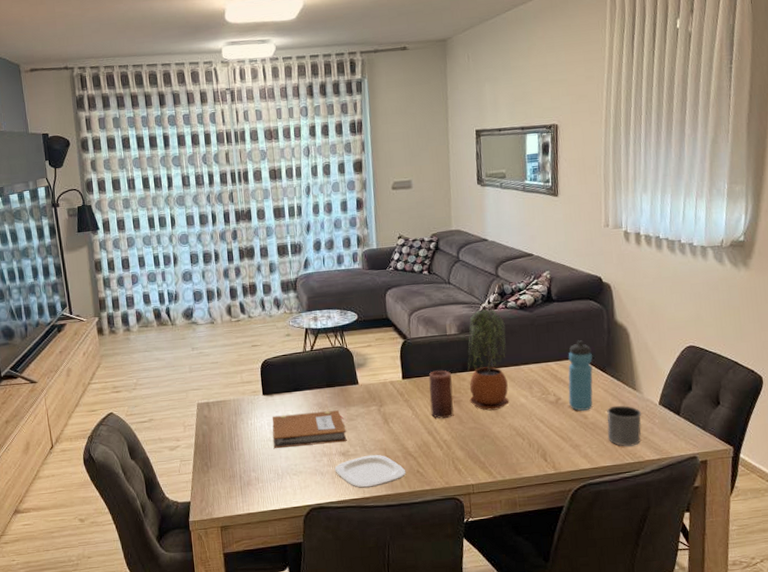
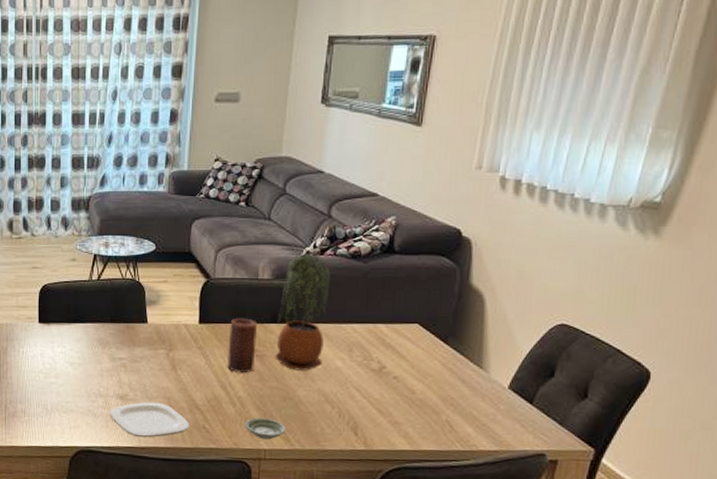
notebook: present [272,410,347,448] -> none [46,347,127,385]
saucer: none [453,456,487,476] -> present [245,418,285,440]
water bottle: present [568,340,593,411] -> none [395,302,434,384]
mug: present [607,405,642,447] -> none [436,383,485,432]

